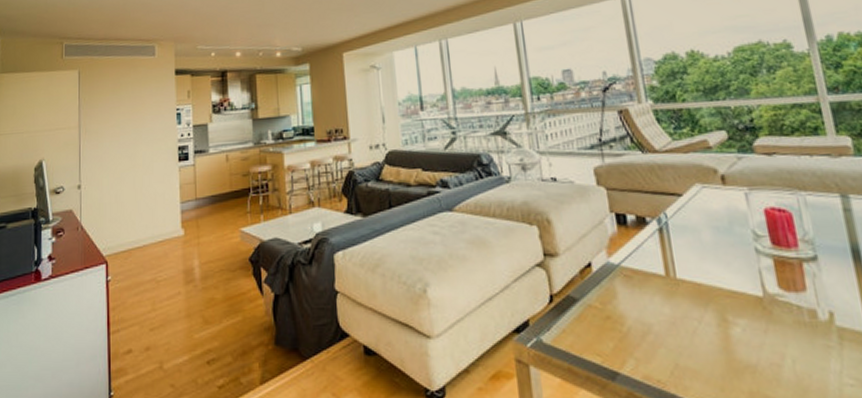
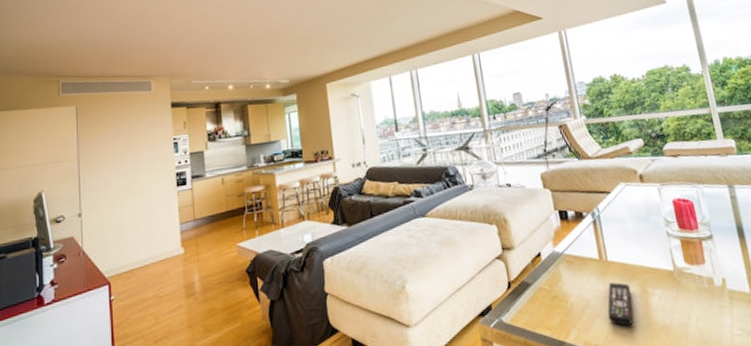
remote control: none [674,306,708,361] -> present [608,282,633,326]

